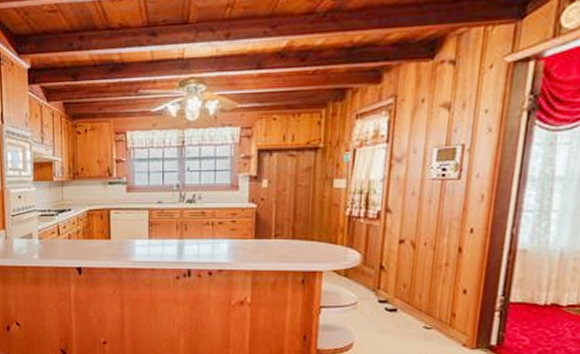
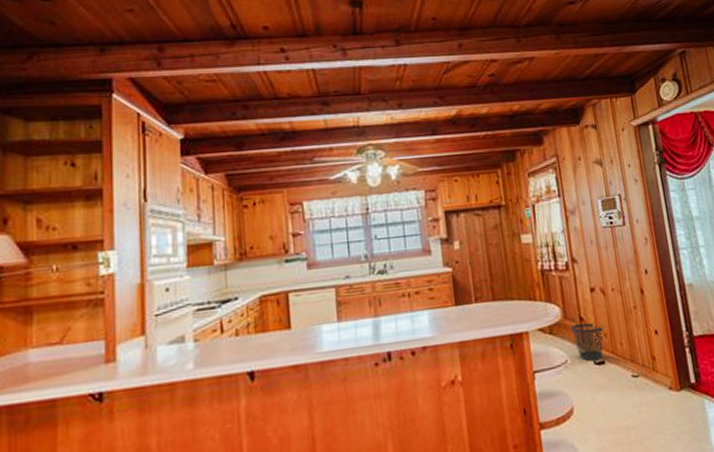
wastebasket: none [368,271,404,308] -> present [571,322,604,361]

